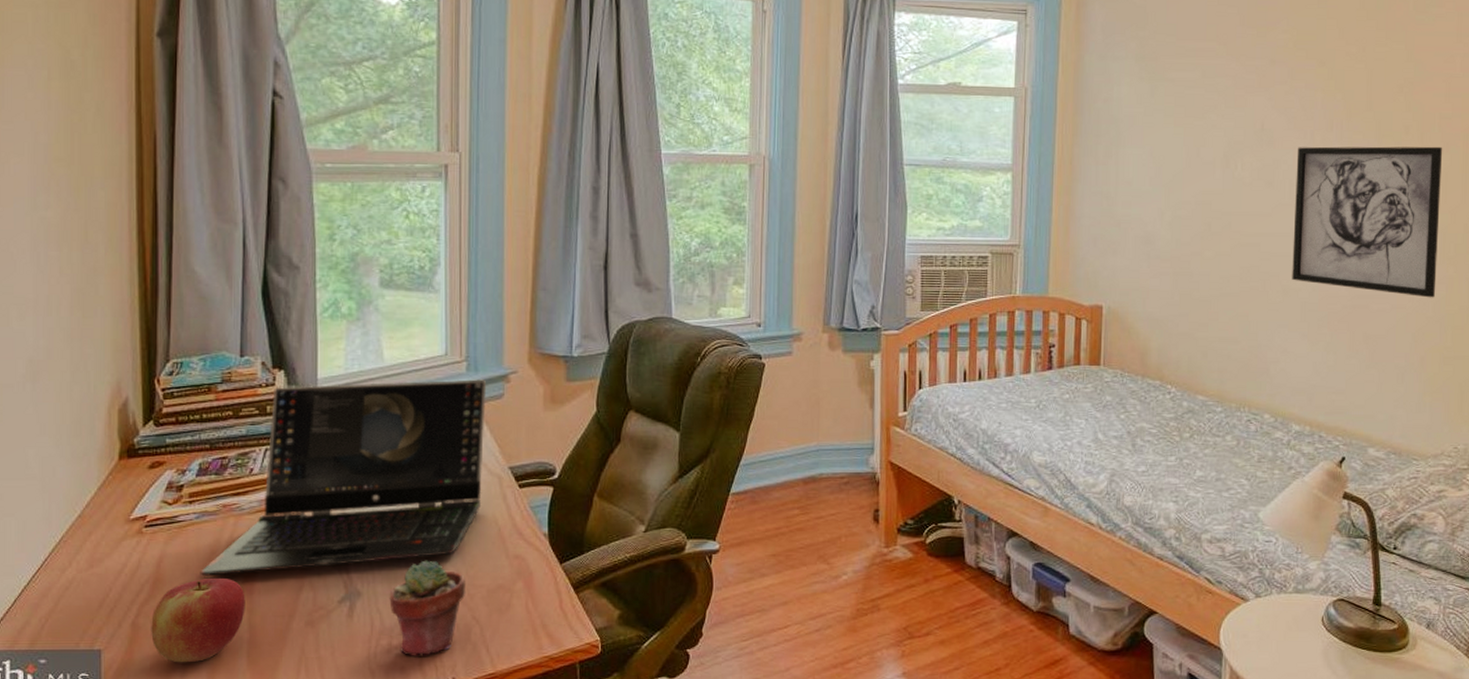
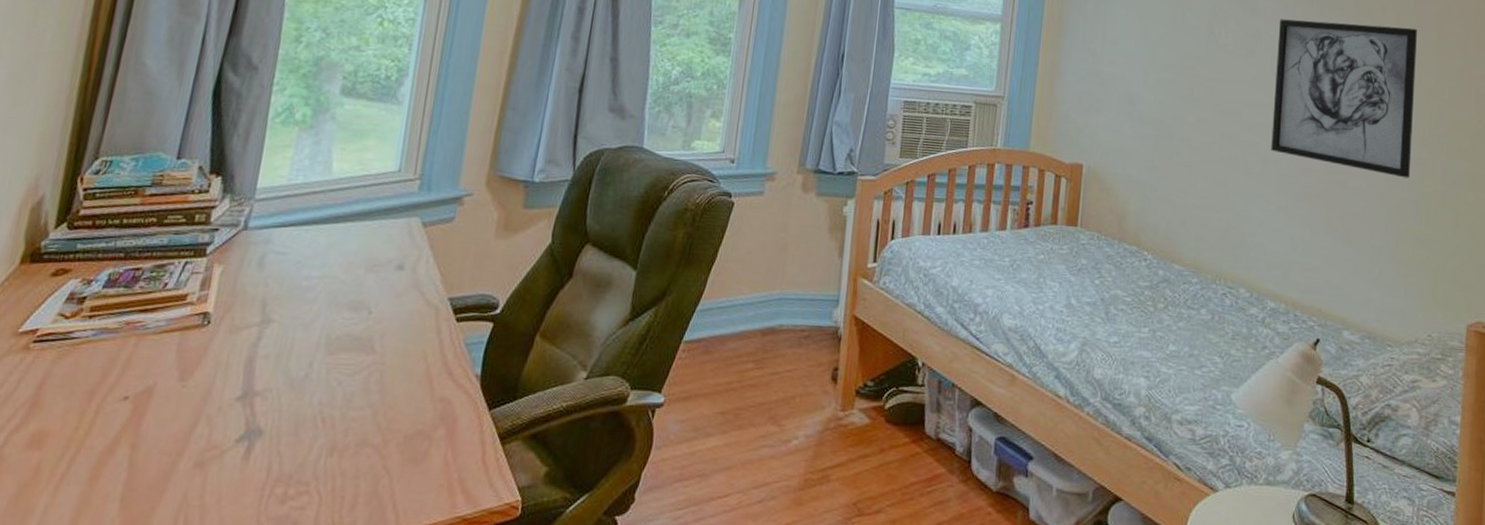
apple: present [151,577,245,663] -> none [14,405,132,505]
laptop computer: present [200,379,486,577] -> none [84,194,438,404]
potted succulent: present [389,560,466,656] -> none [292,397,382,510]

